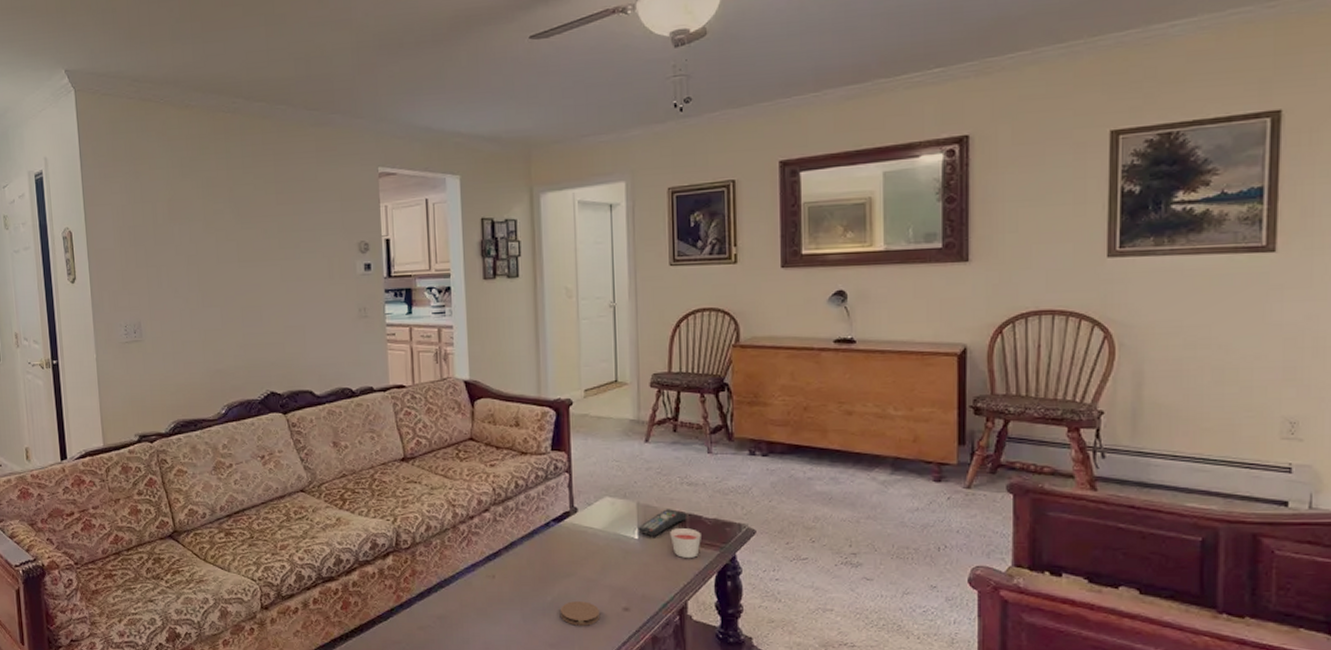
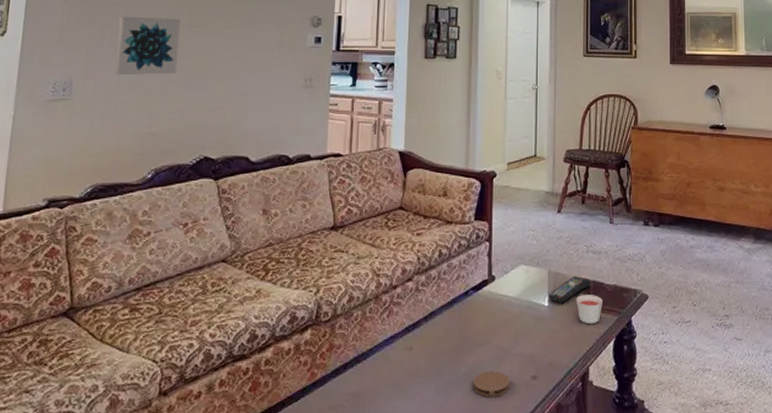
wall art: none [172,254,233,316] -> present [113,16,181,76]

